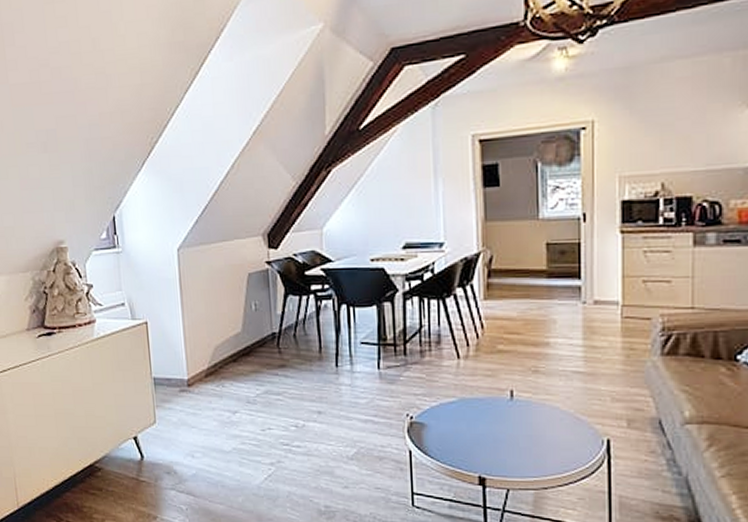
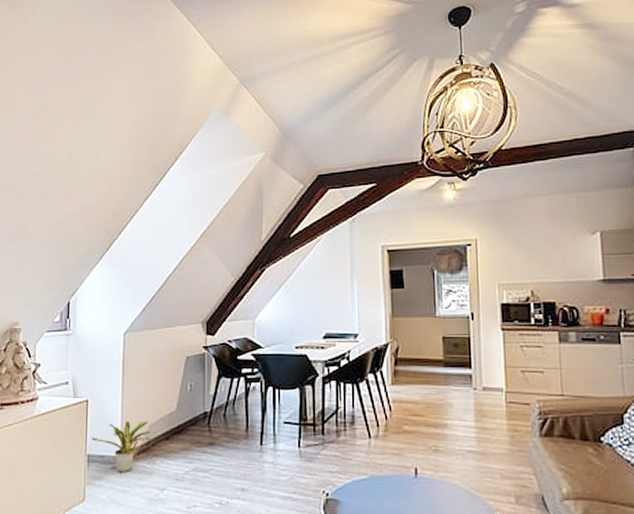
potted plant: none [155,342,220,396] -> present [91,420,153,473]

